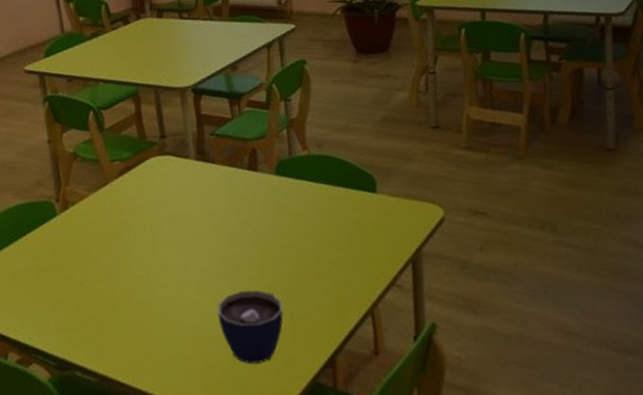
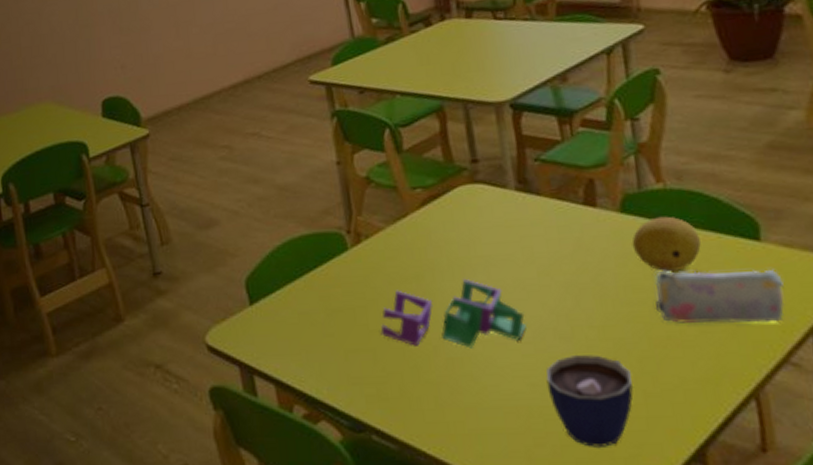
puzzle: none [84,234,203,294] -> present [380,278,526,349]
fruit: none [284,176,334,220] -> present [631,216,701,271]
pencil case: none [300,214,393,261] -> present [655,268,785,324]

